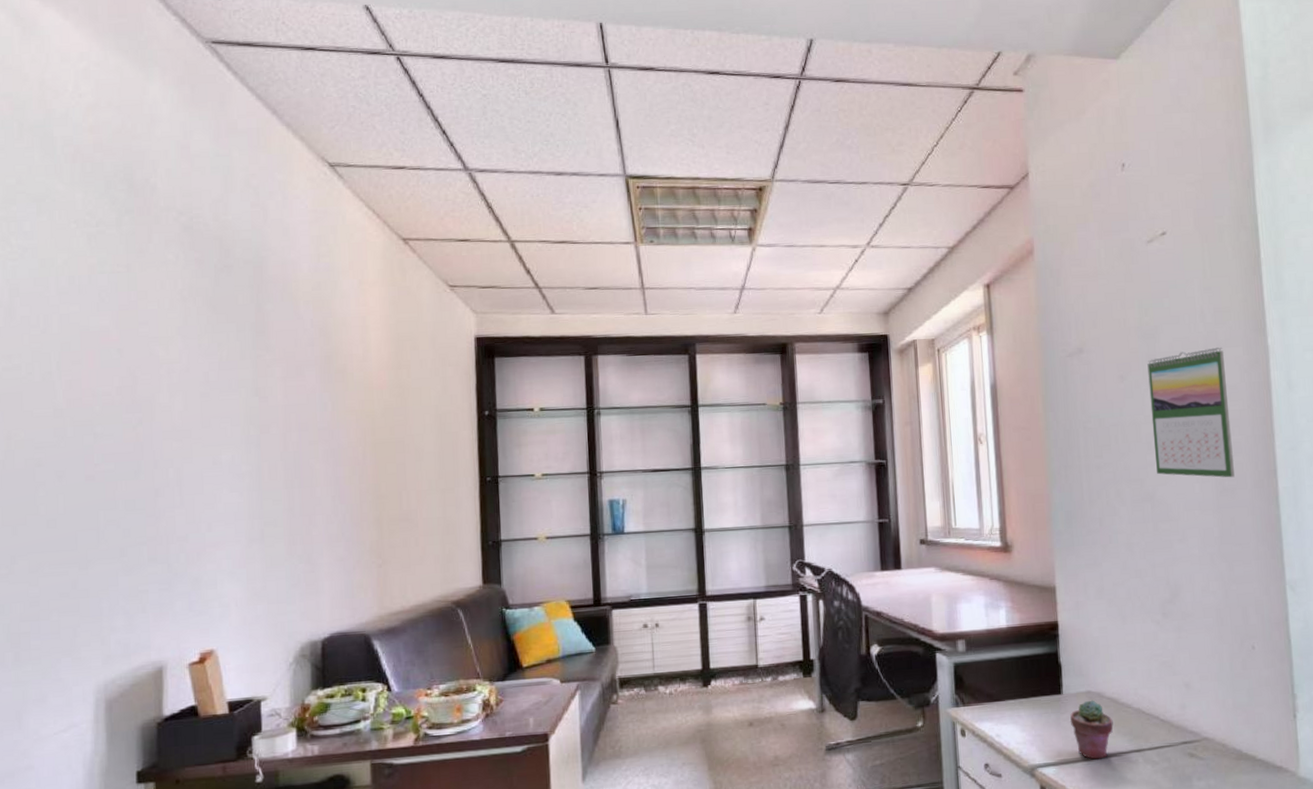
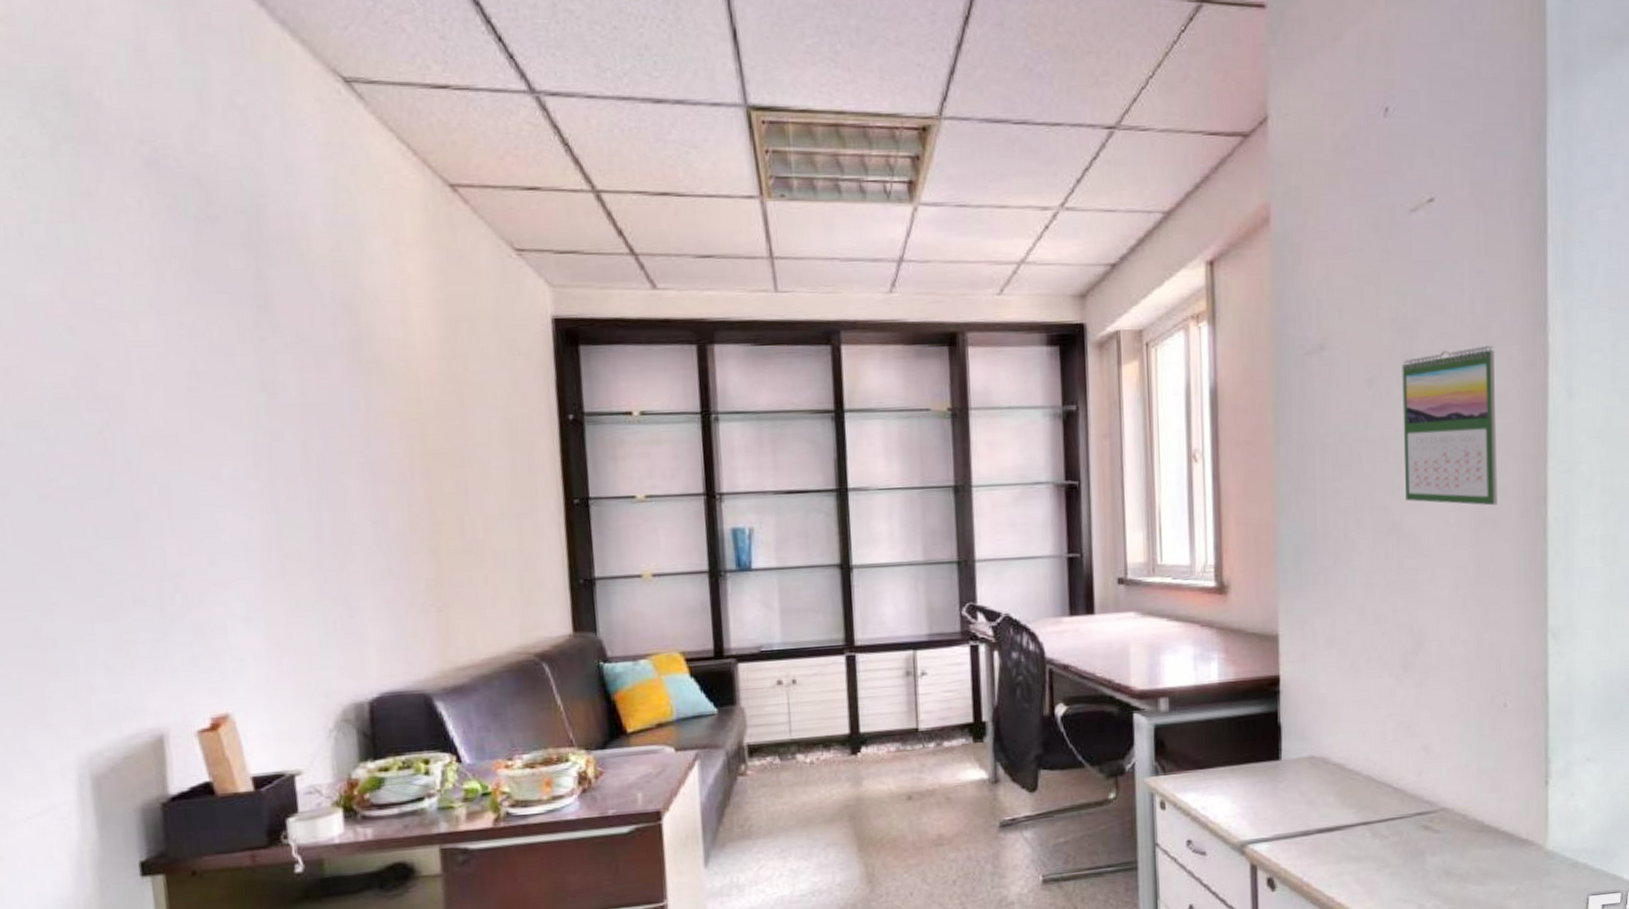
potted succulent: present [1070,700,1114,760] -> none [1288,766,1339,834]

